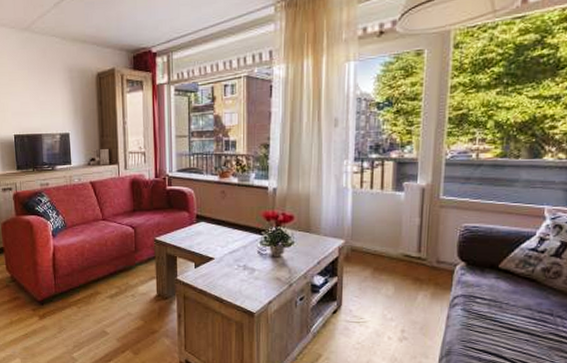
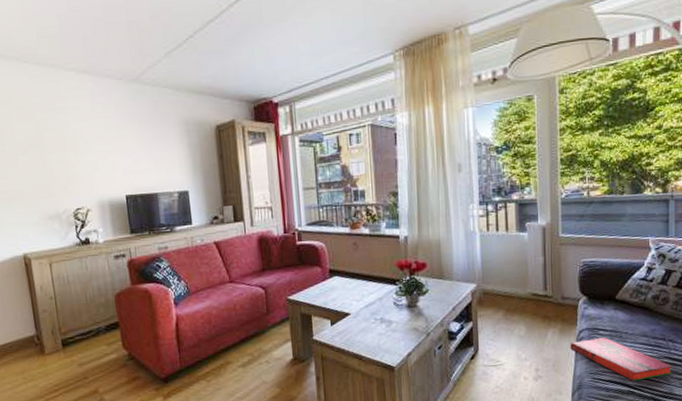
hardback book: none [442,306,558,354] -> present [570,337,672,381]

